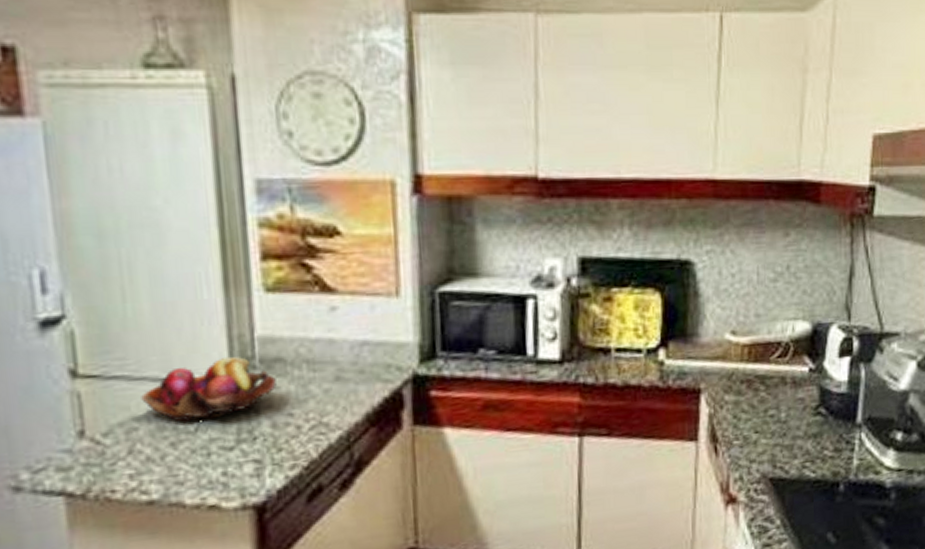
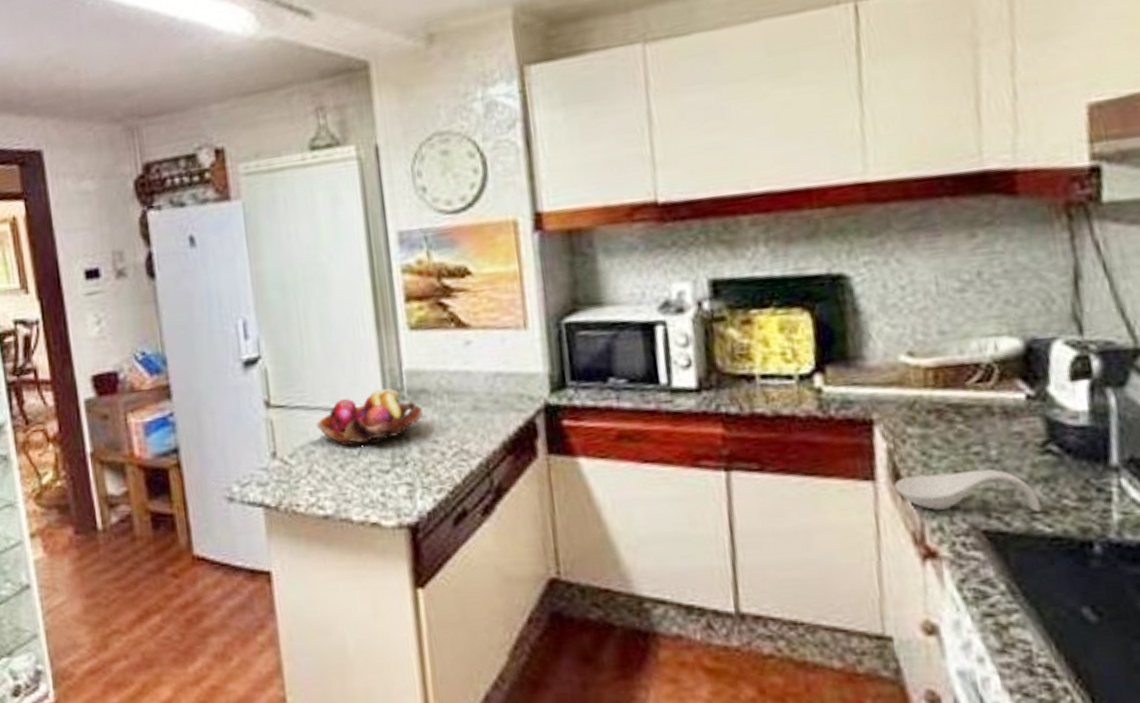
spoon rest: none [711,428,810,464] -> present [894,468,1042,512]

